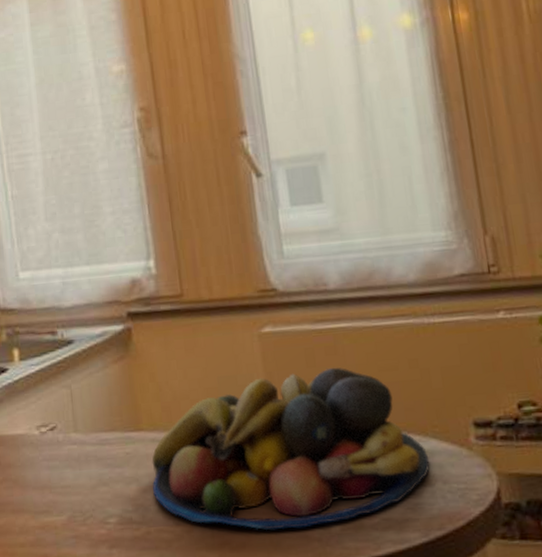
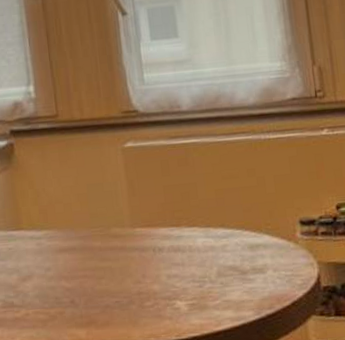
fruit bowl: present [152,367,430,531] -> none [30,176,263,312]

